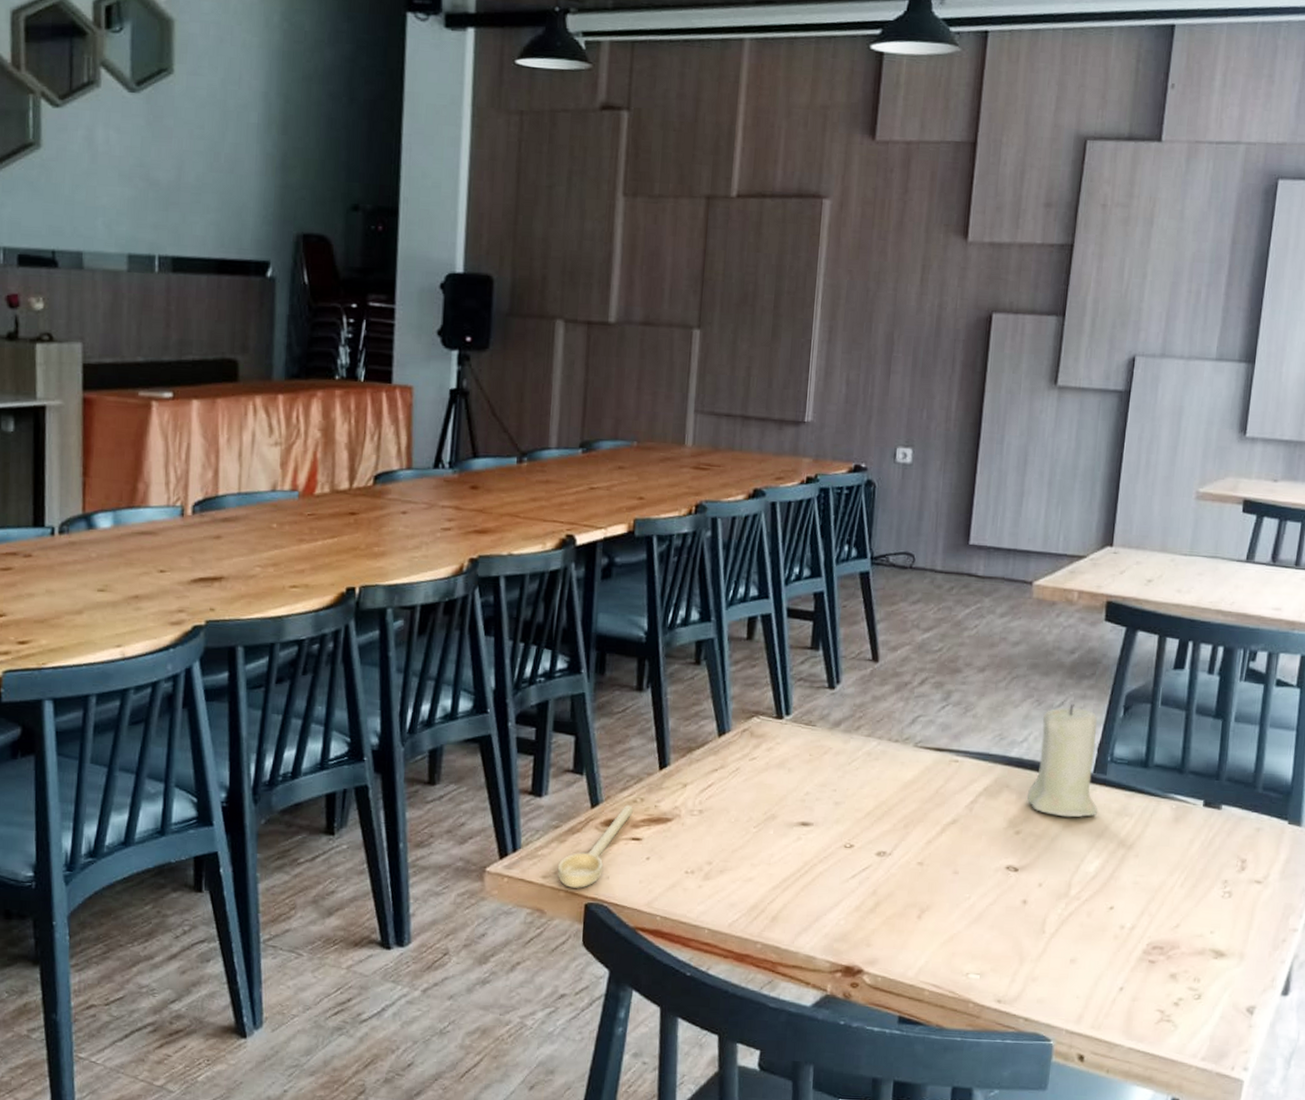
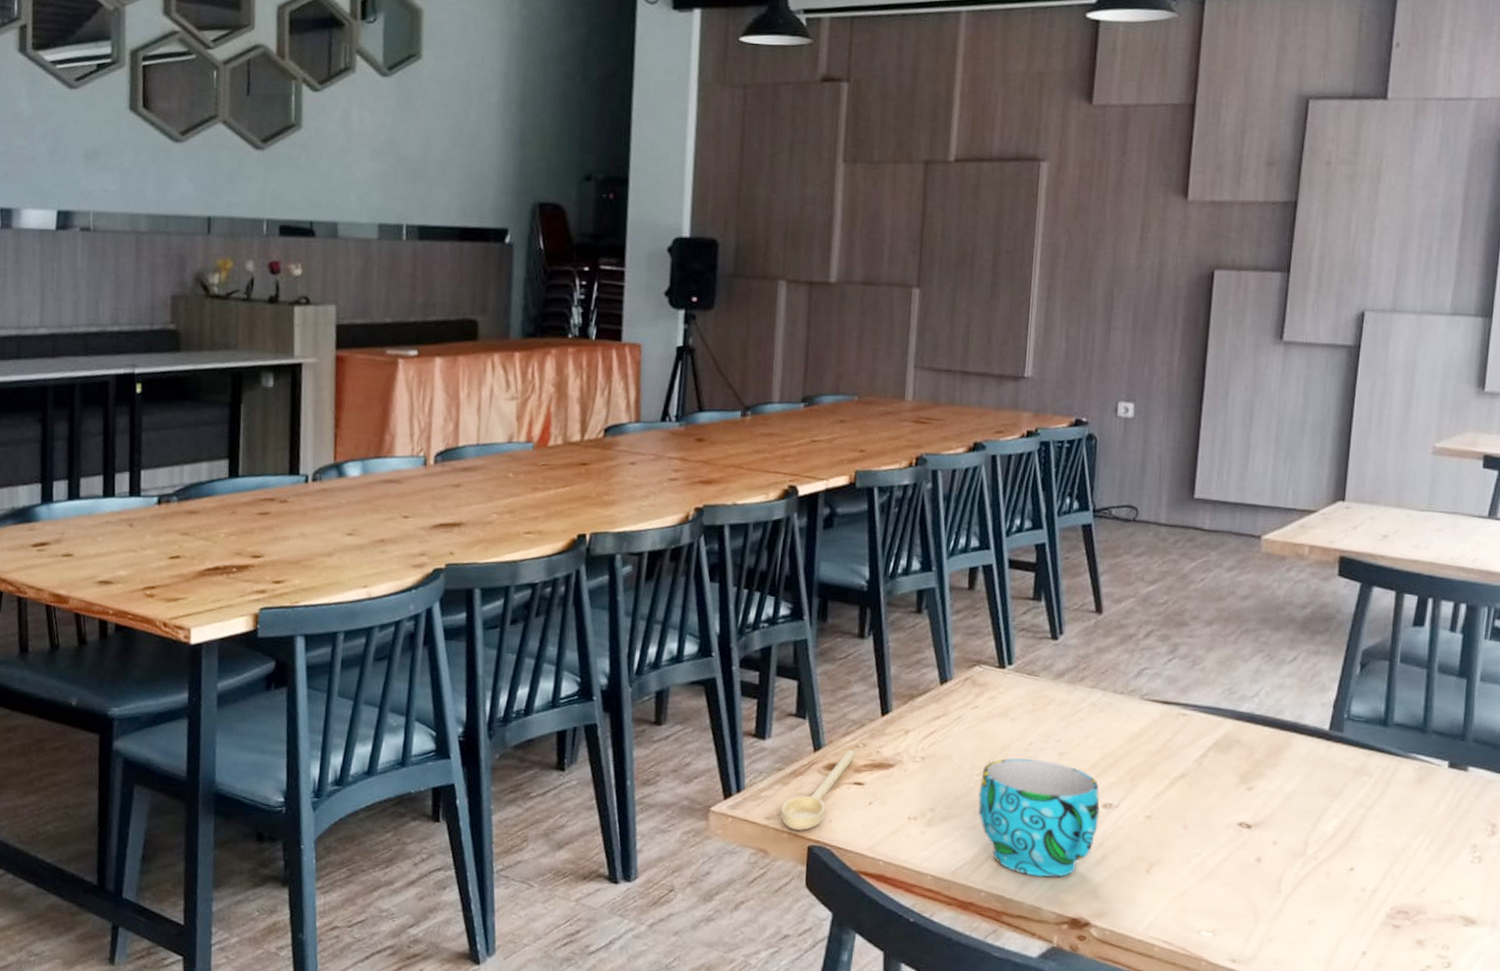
cup: none [754,808,875,927] -> present [978,757,1101,878]
candle: present [1026,703,1098,818] -> none [1259,659,1335,775]

